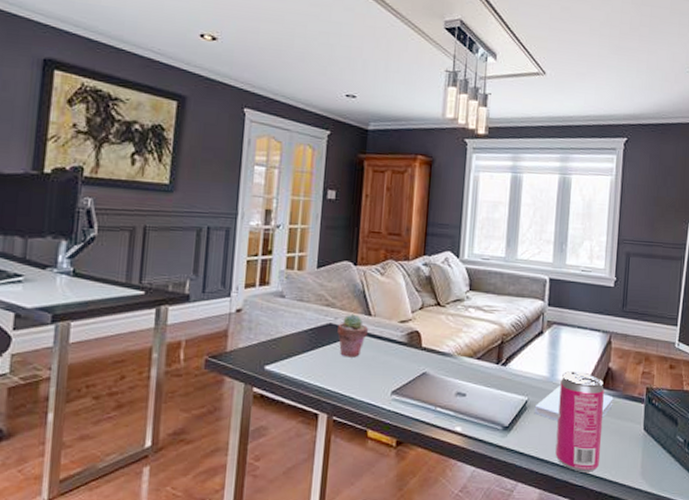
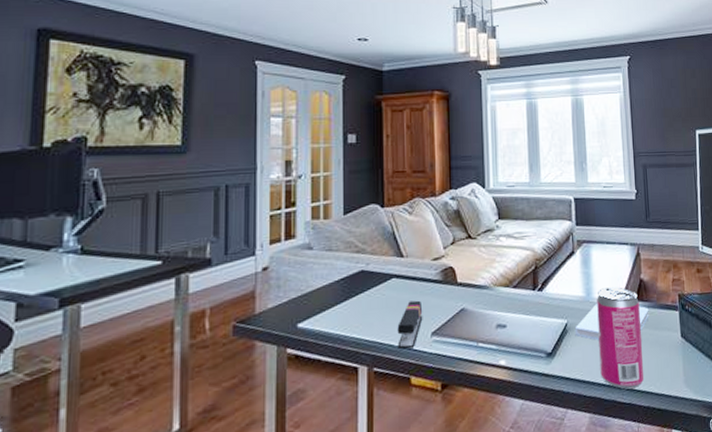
potted succulent: present [337,314,369,358] -> none [370,257,402,304]
stapler: none [358,358,386,404] -> present [397,300,423,350]

